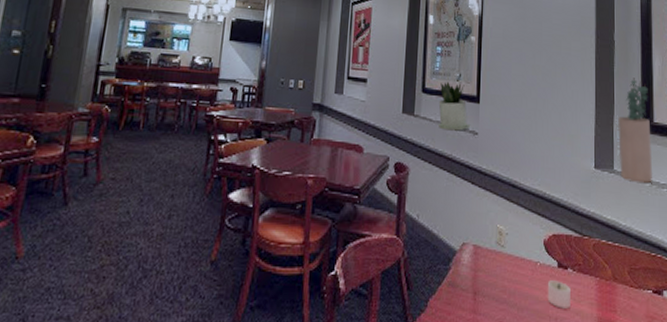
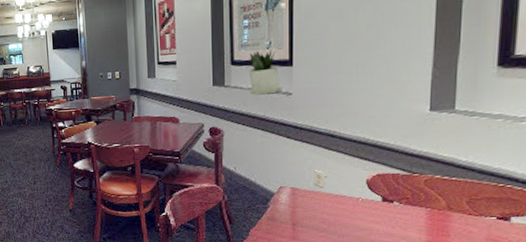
candle: present [547,280,570,309] -> none [369,212,396,235]
vase: present [618,78,653,184] -> none [462,10,511,120]

